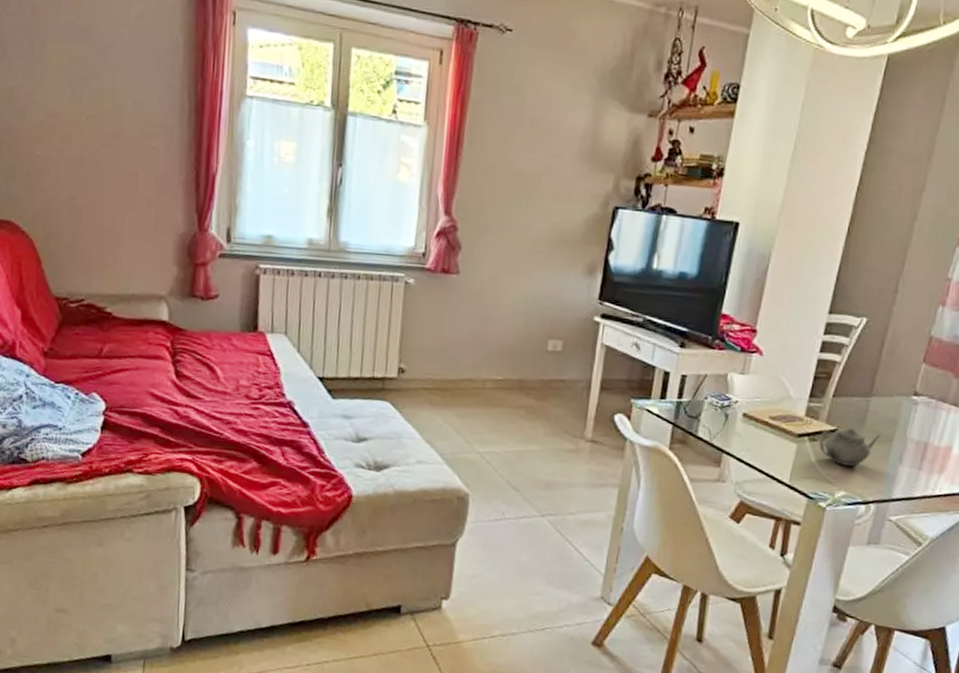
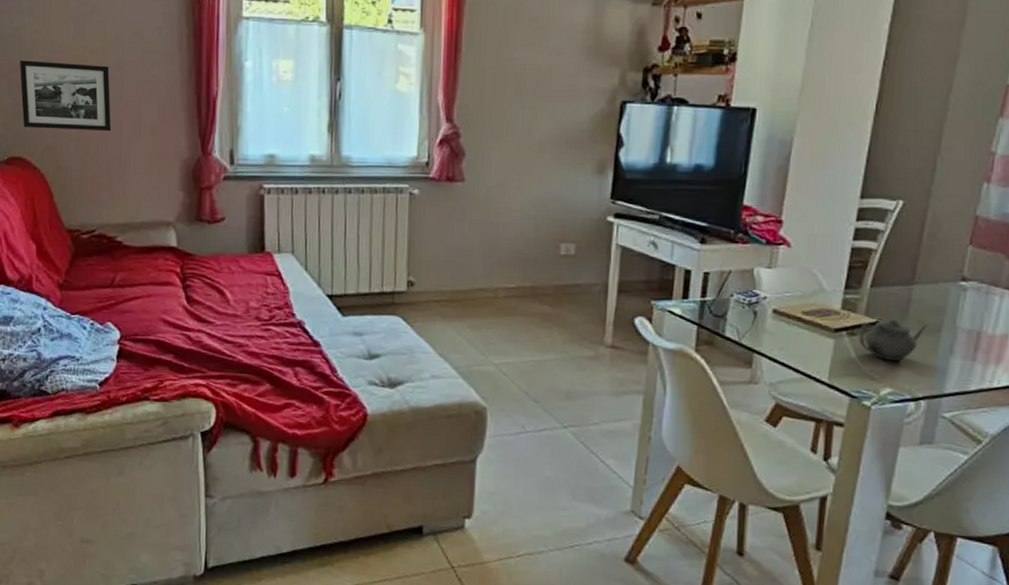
picture frame: none [11,121,106,201] -> present [20,60,112,132]

